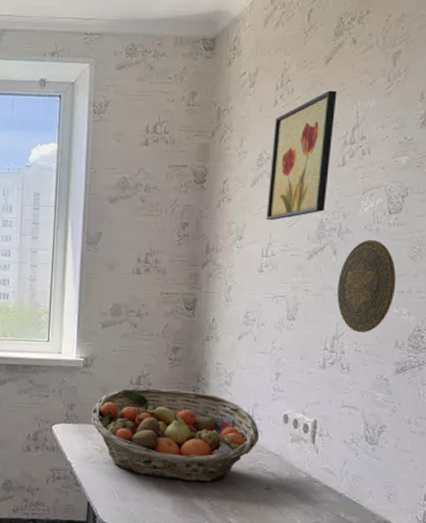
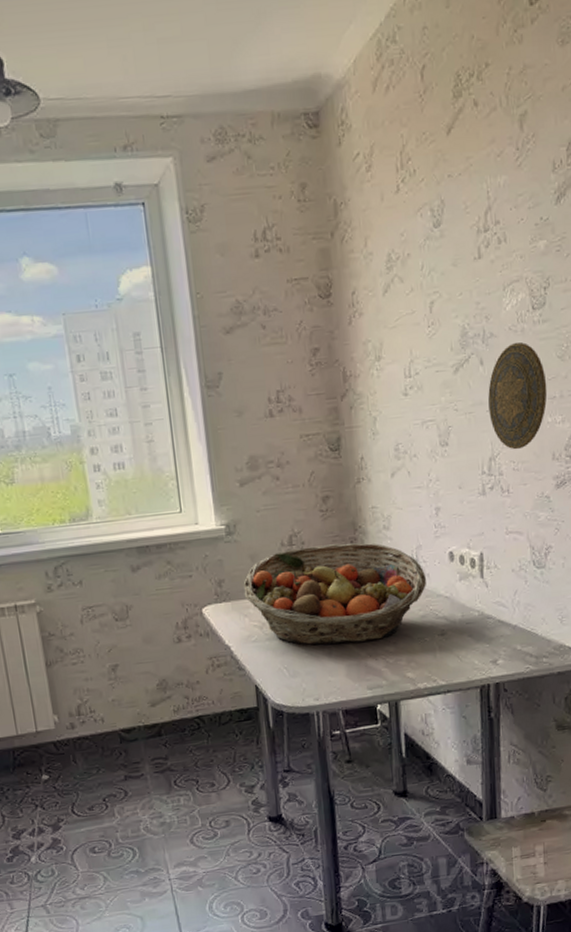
wall art: present [266,90,337,221] -> none [400,167,466,334]

